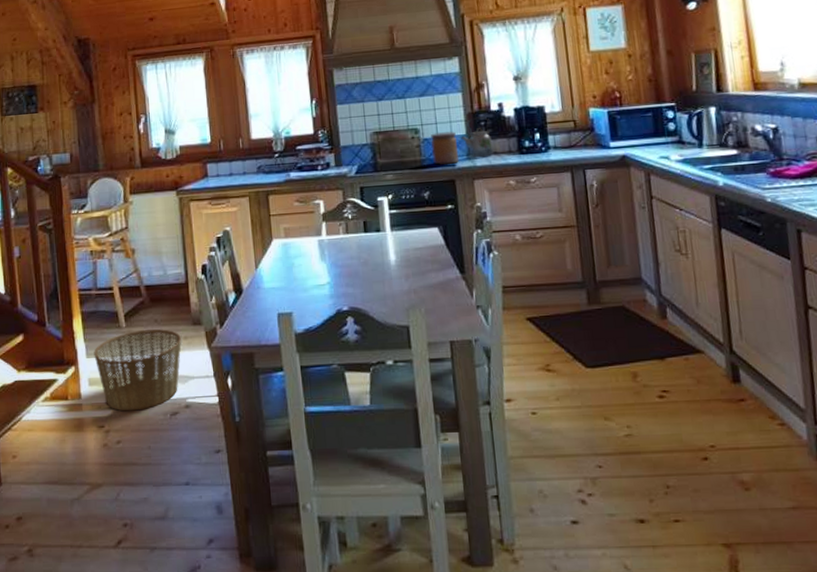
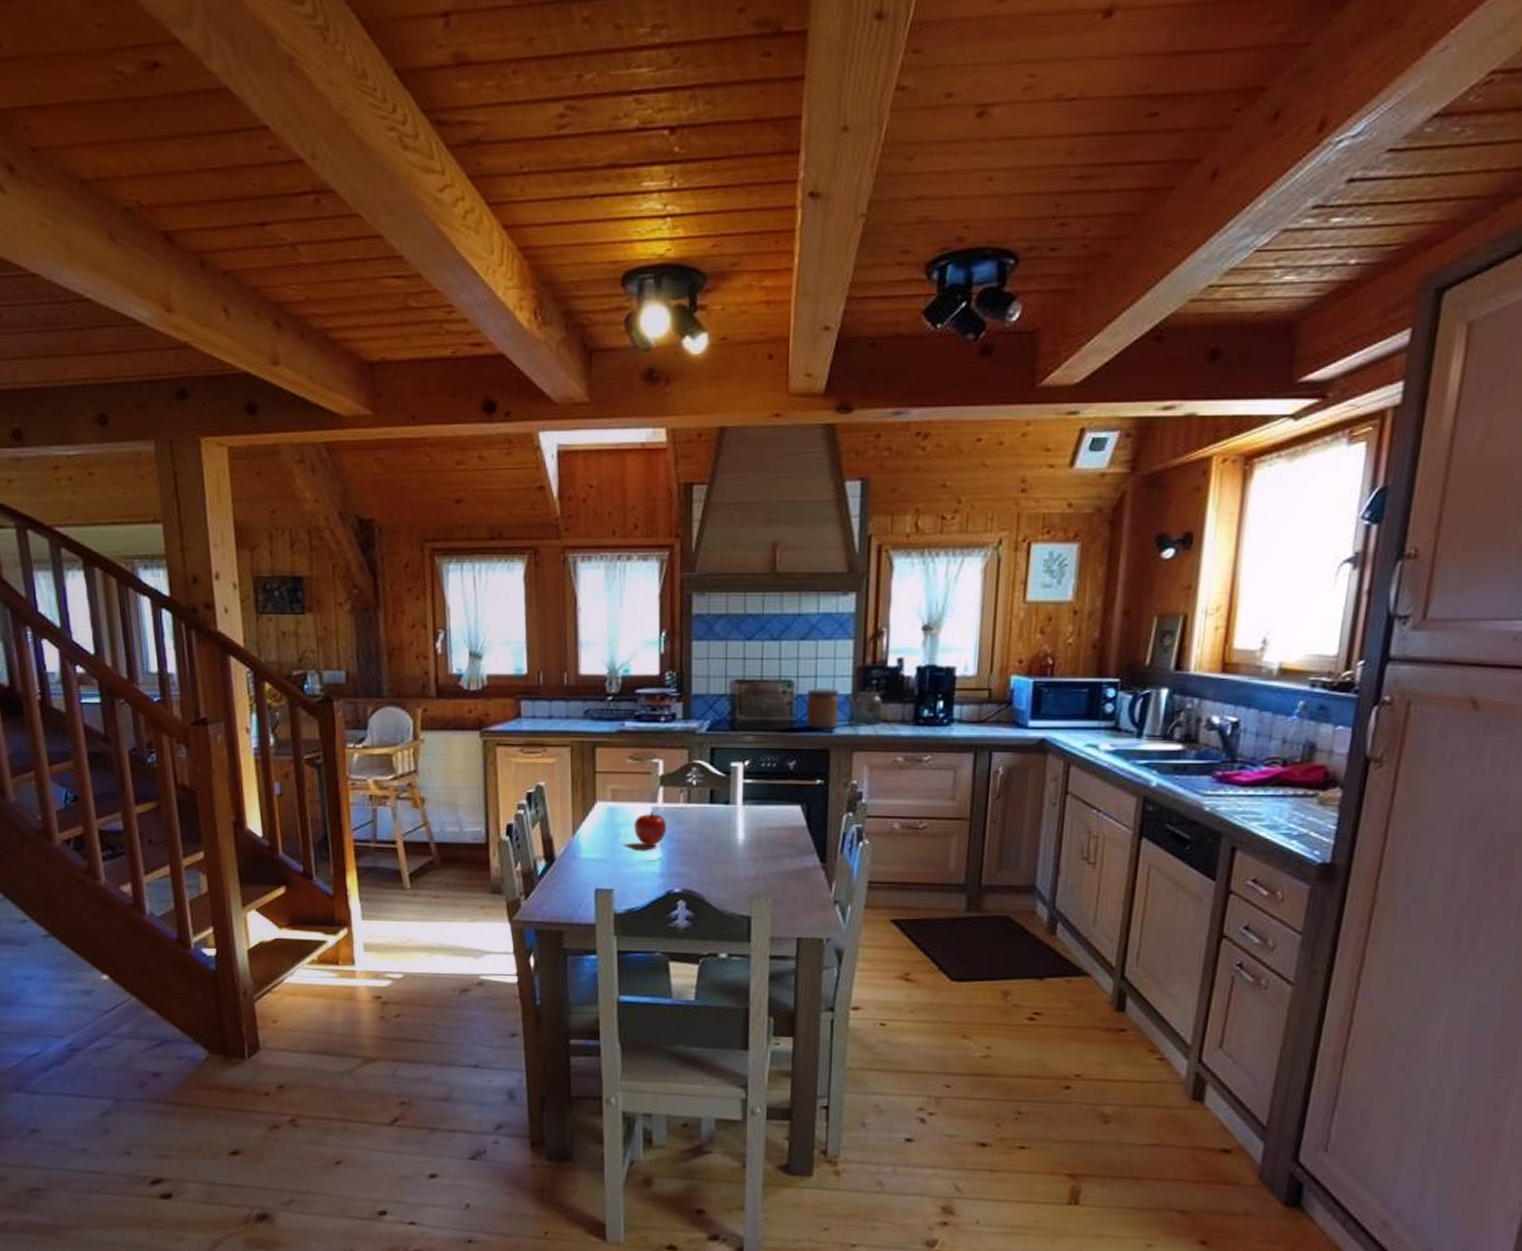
basket: present [94,329,181,412] -> none [371,894,477,984]
fruit: none [305,243,332,273] -> present [634,811,667,847]

